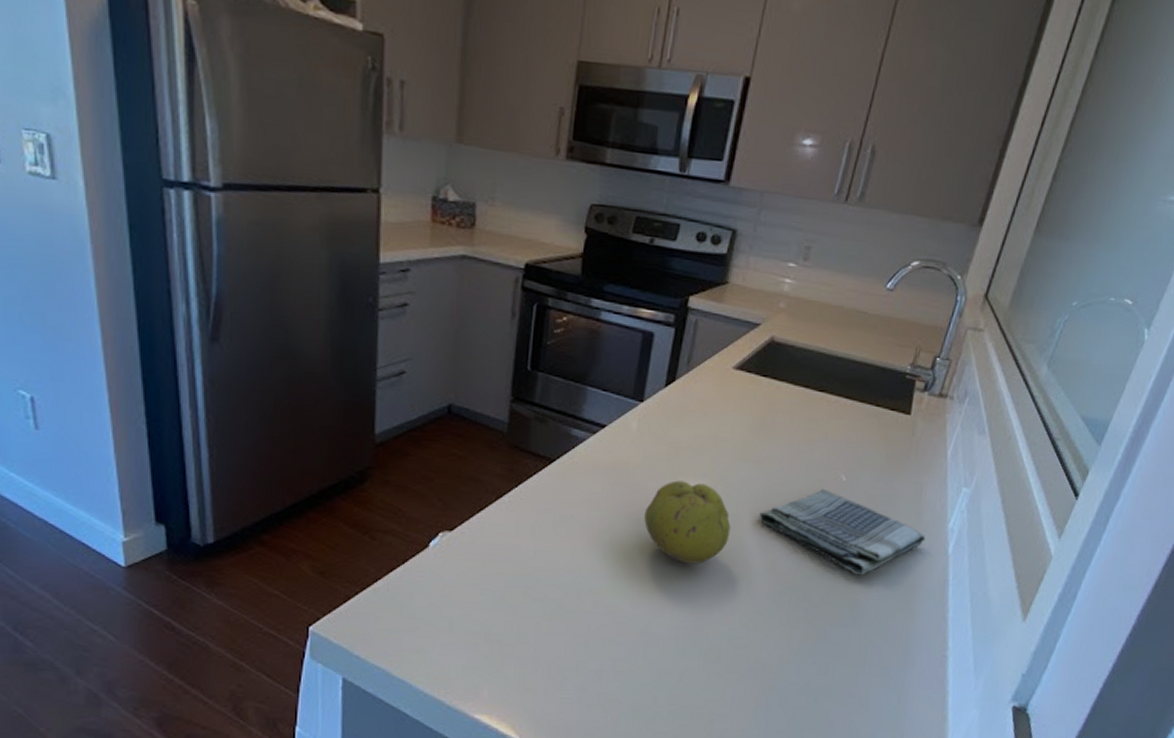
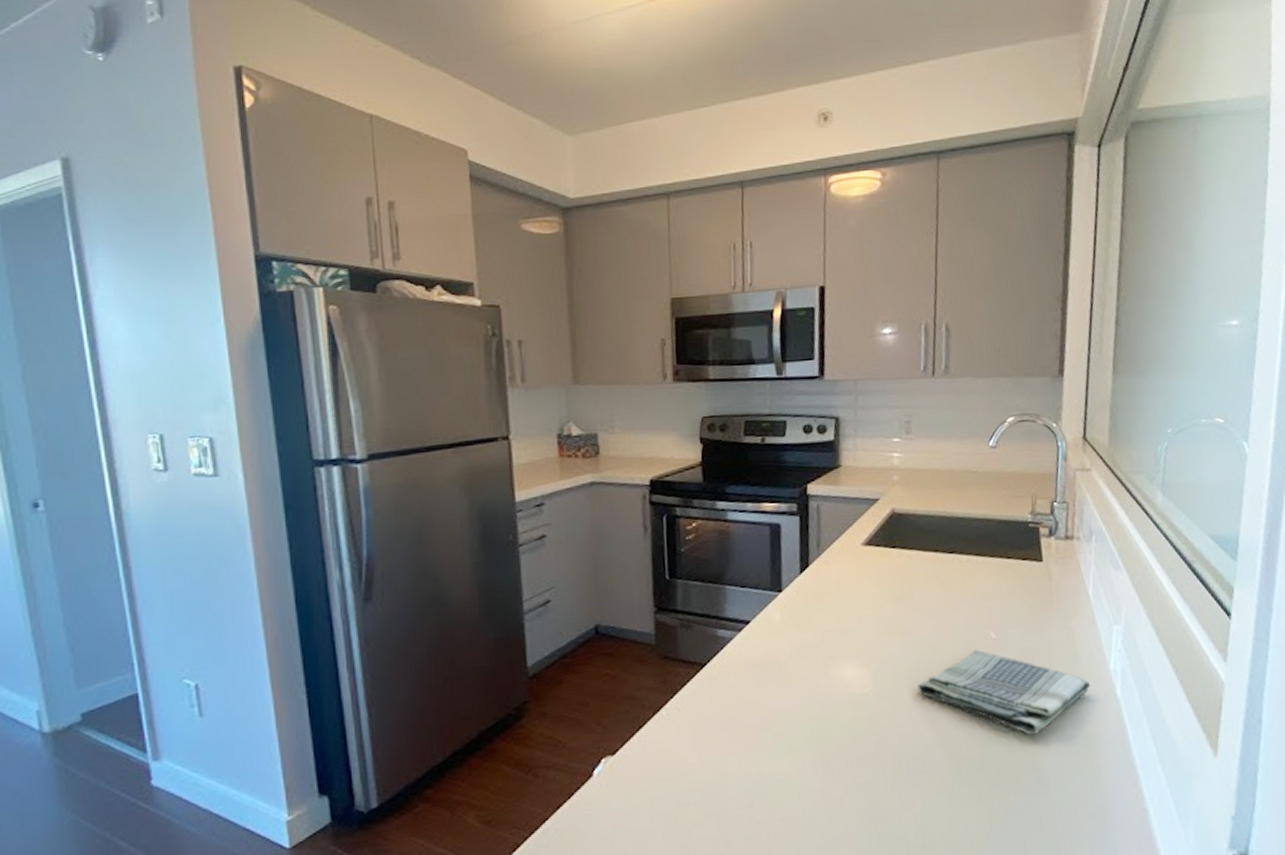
fruit: present [644,480,731,564] -> none [803,664,893,752]

